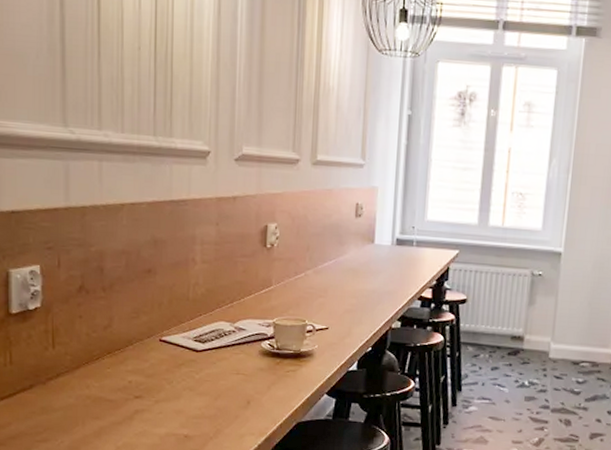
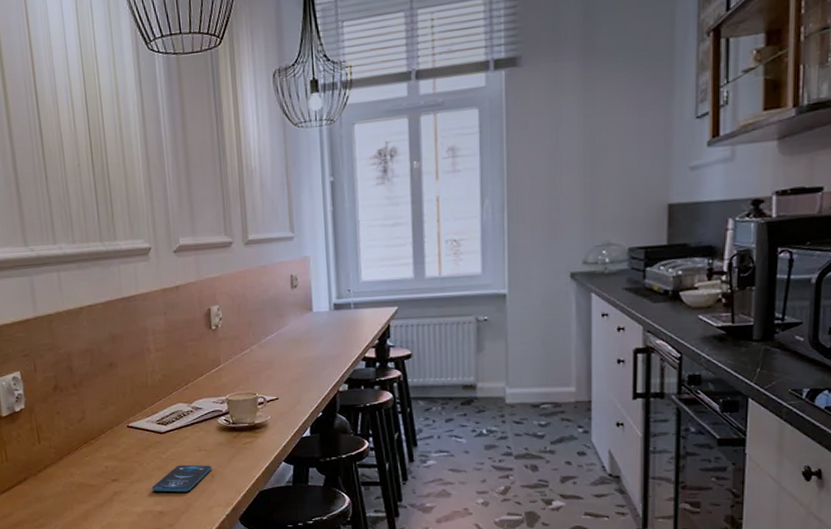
smartphone: none [179,387,249,417] -> present [152,464,212,492]

